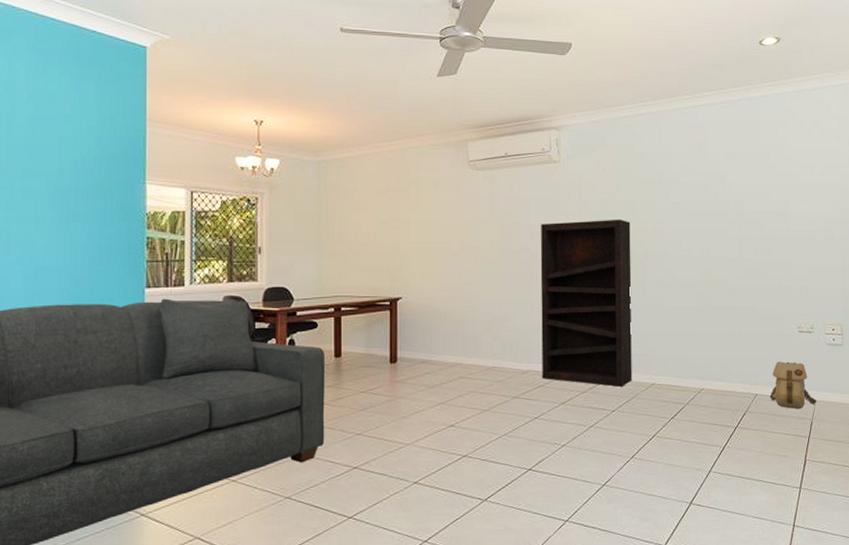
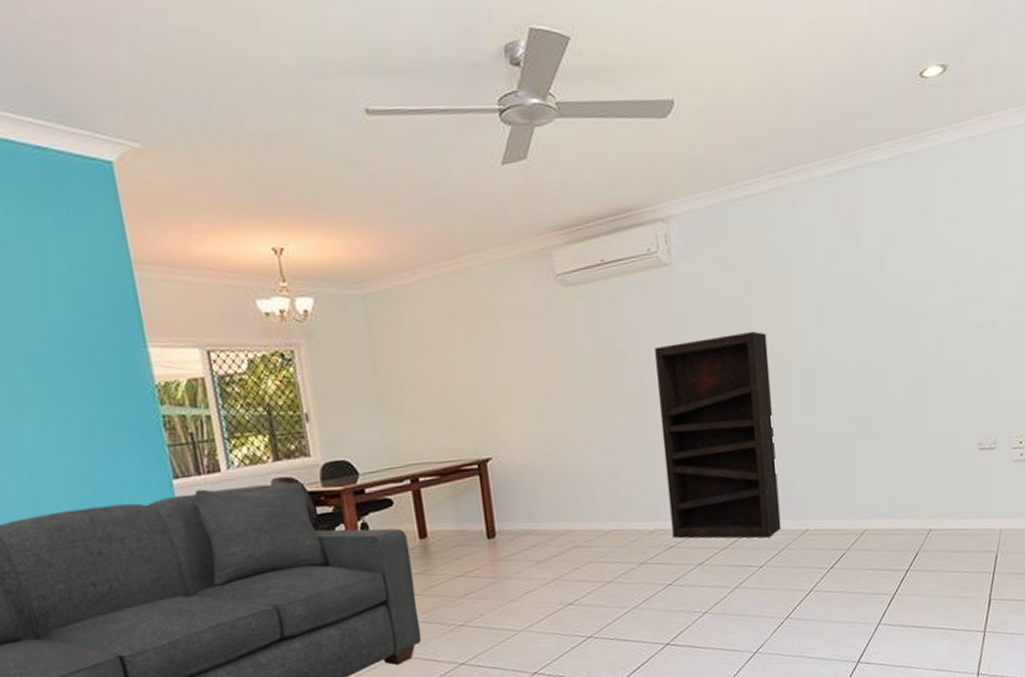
backpack: present [769,361,817,410] -> none [946,486,1002,542]

